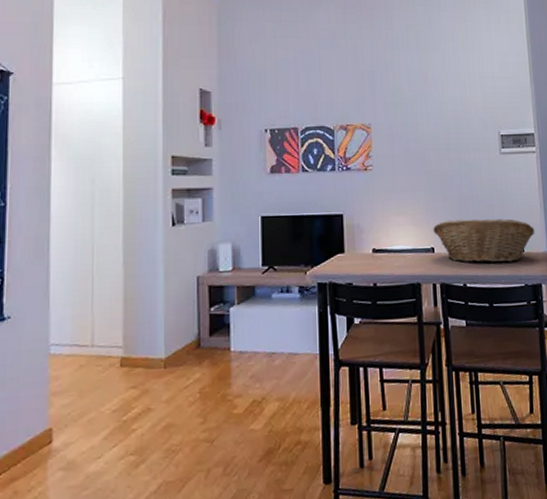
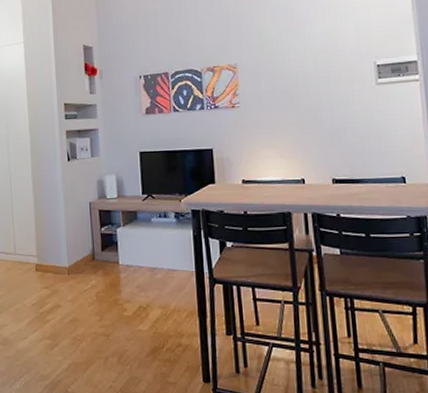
fruit basket: present [433,218,535,263] -> none [303,150,419,194]

